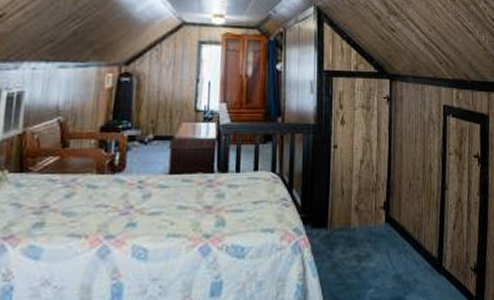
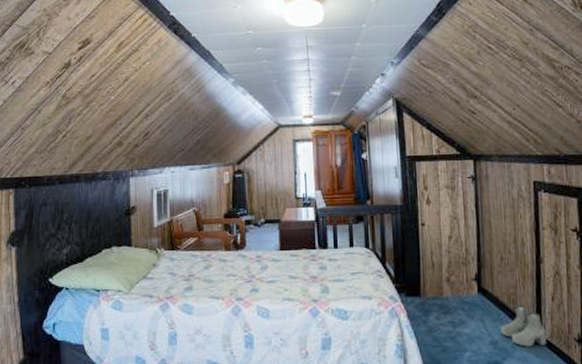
boots: none [405,235,447,280] -> present [501,305,547,347]

